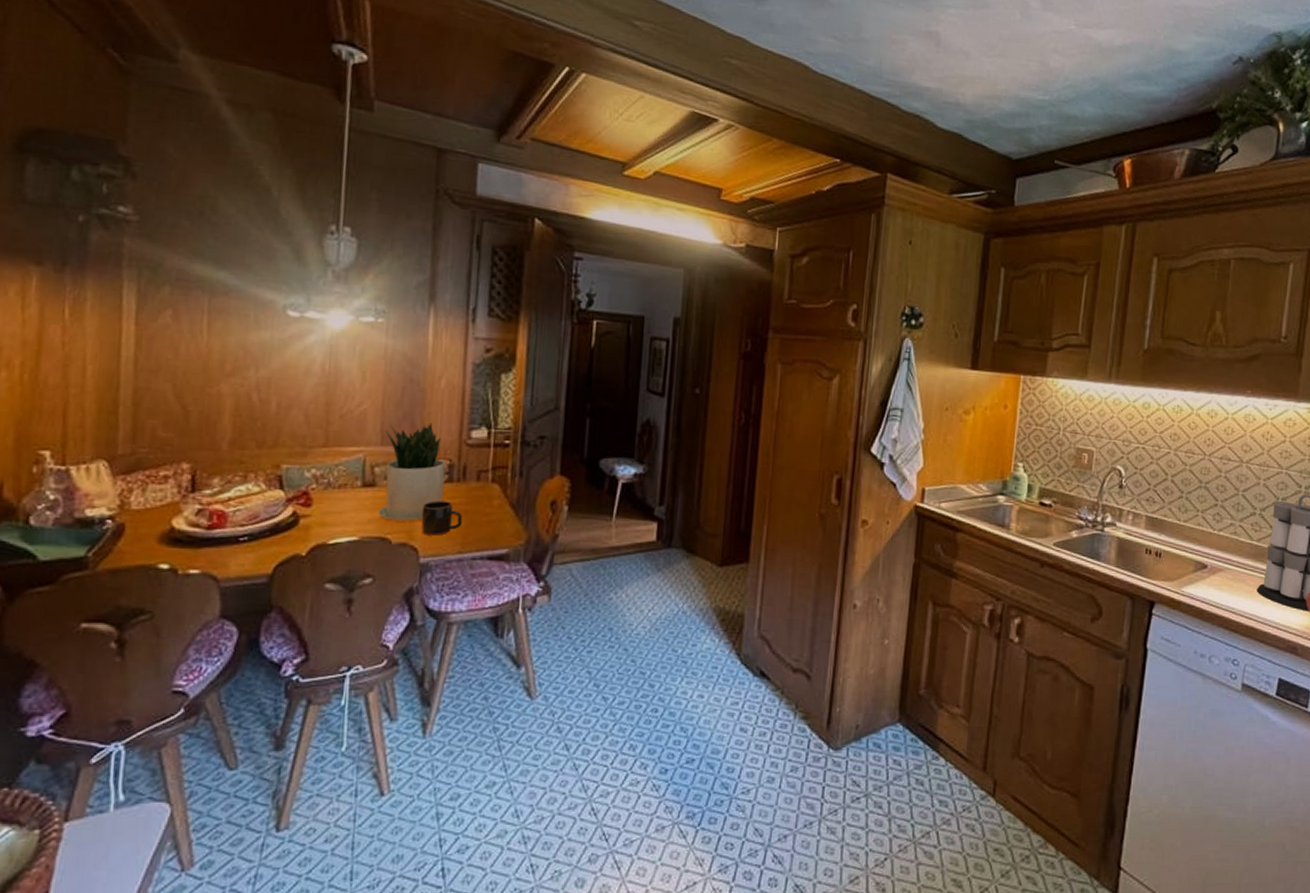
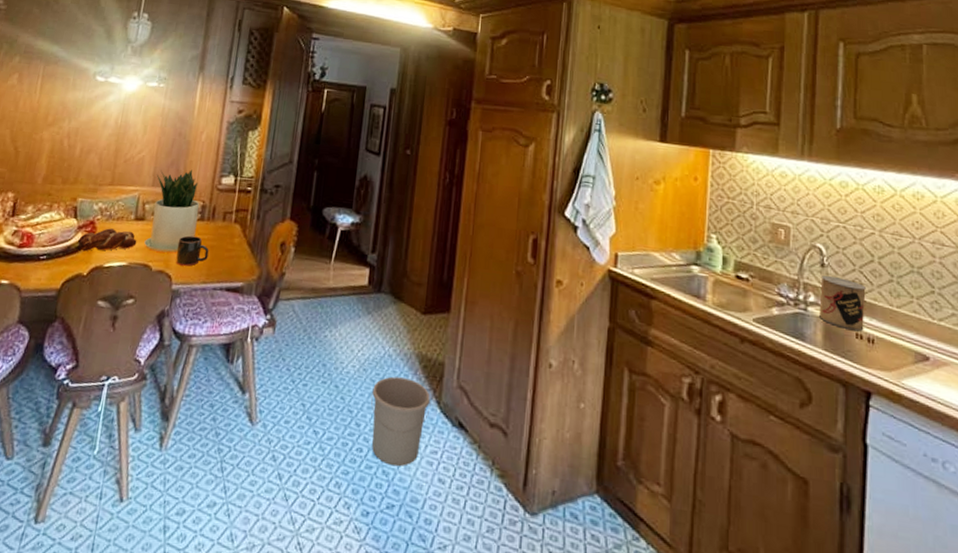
bread loaf: none [289,498,368,528] -> present [77,228,137,252]
bucket: none [664,633,731,722] -> present [370,376,431,467]
tin can: none [1114,496,1158,547] -> present [819,275,866,332]

